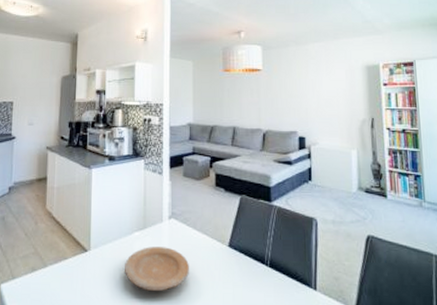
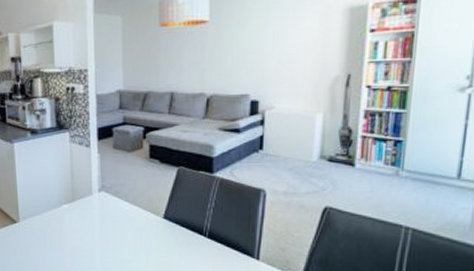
plate: present [124,247,189,291] -> none [54,218,121,259]

